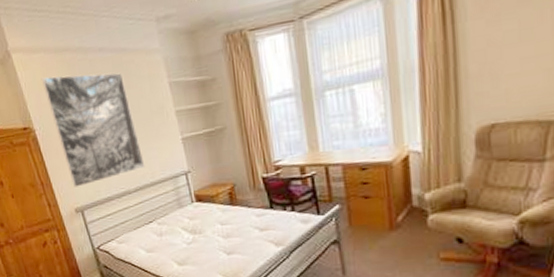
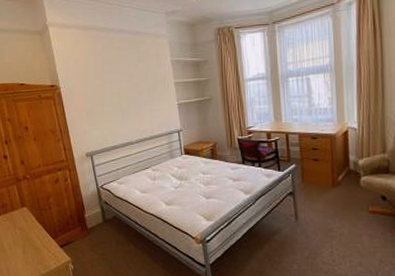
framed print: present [41,72,145,187] -> none [70,47,147,136]

